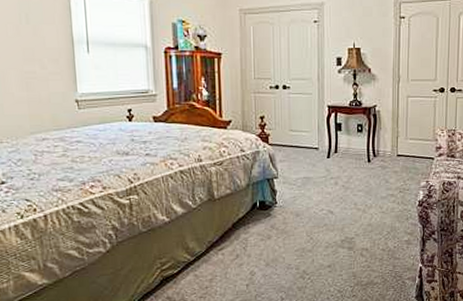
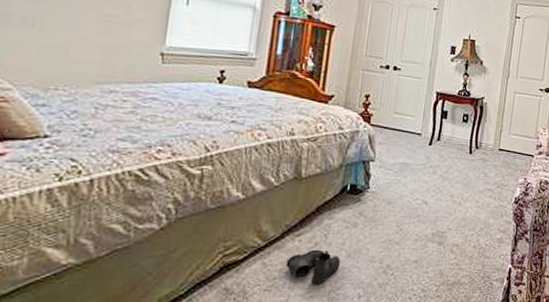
boots: none [214,260,261,291] -> present [286,249,340,284]

